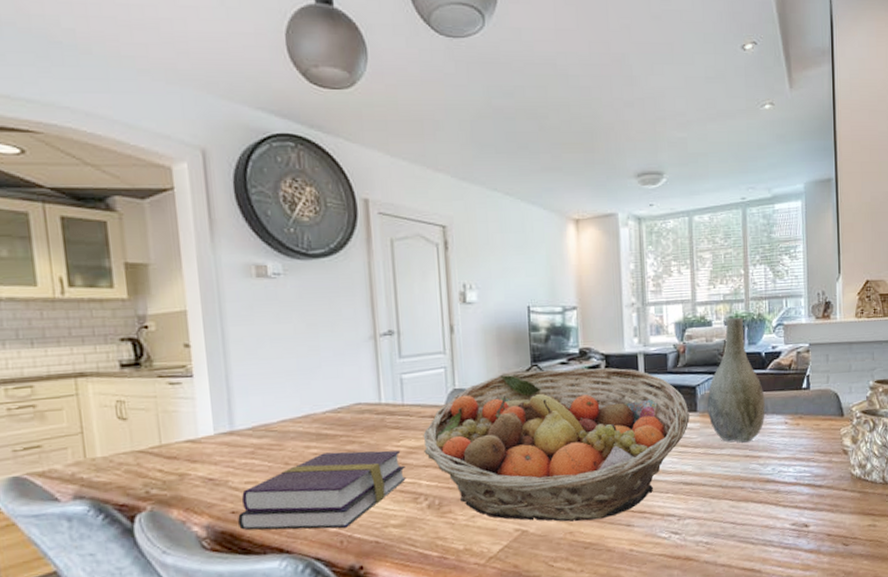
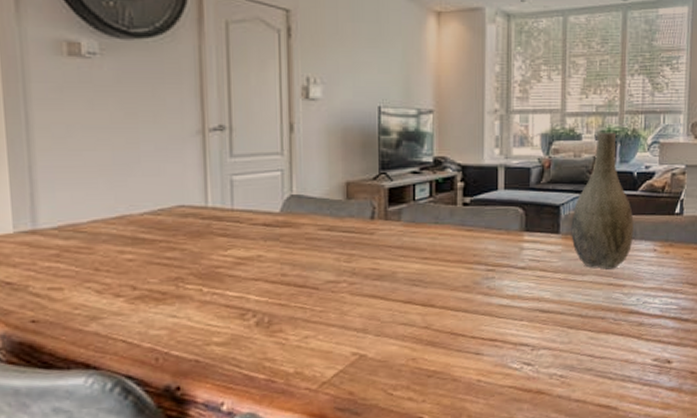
book: present [238,450,406,530] -> none [39,259,232,345]
fruit basket: present [423,367,690,522] -> none [254,178,551,347]

